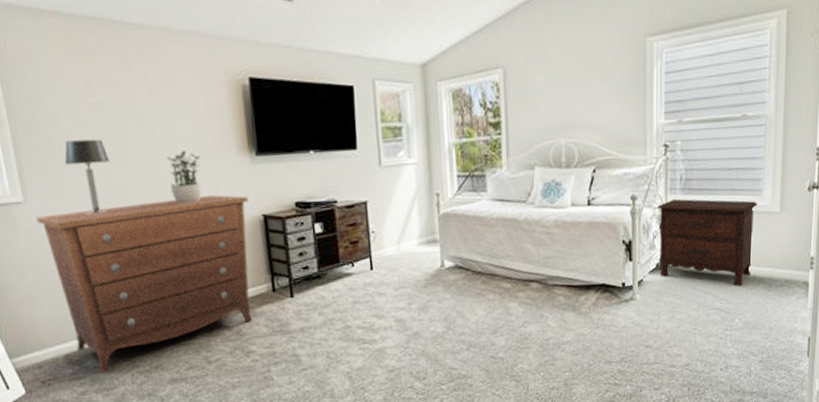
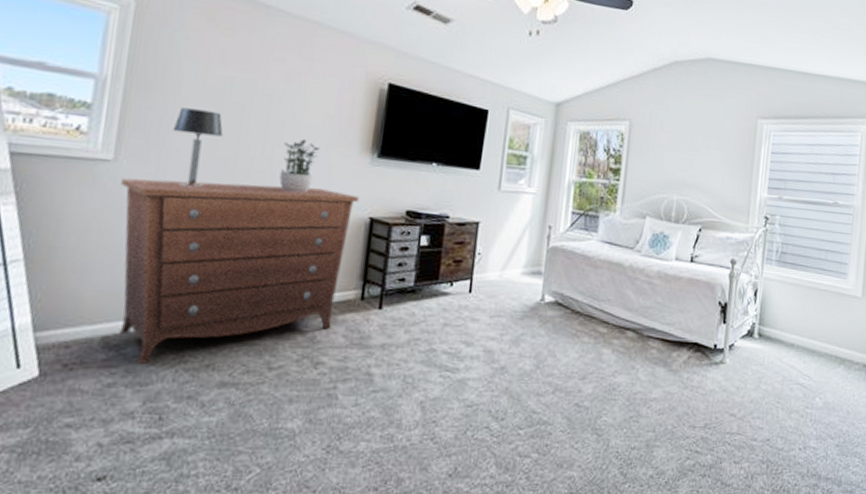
nightstand: present [656,198,758,287] -> none [750,269,843,365]

